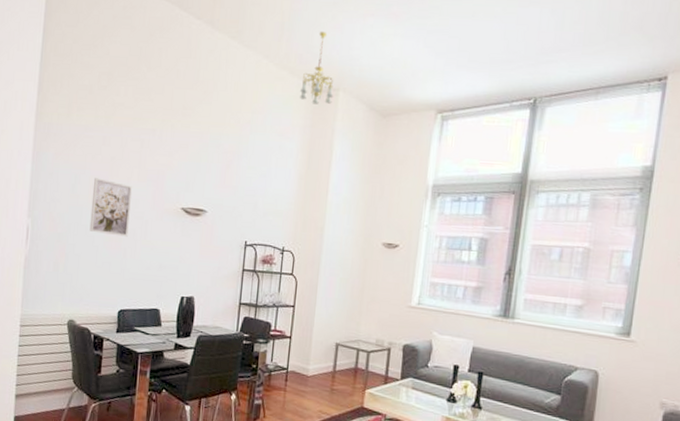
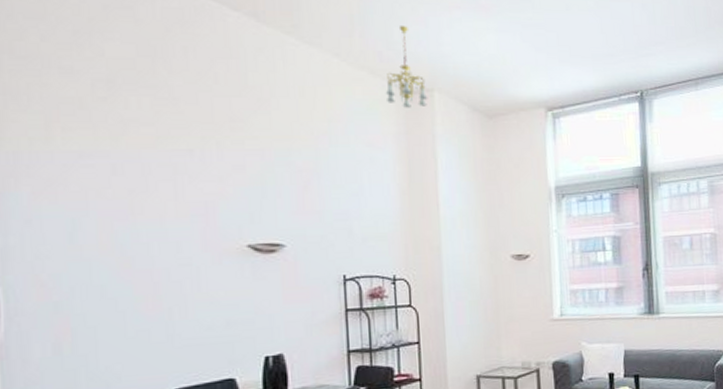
wall art: present [89,178,133,237] -> none [104,220,172,293]

